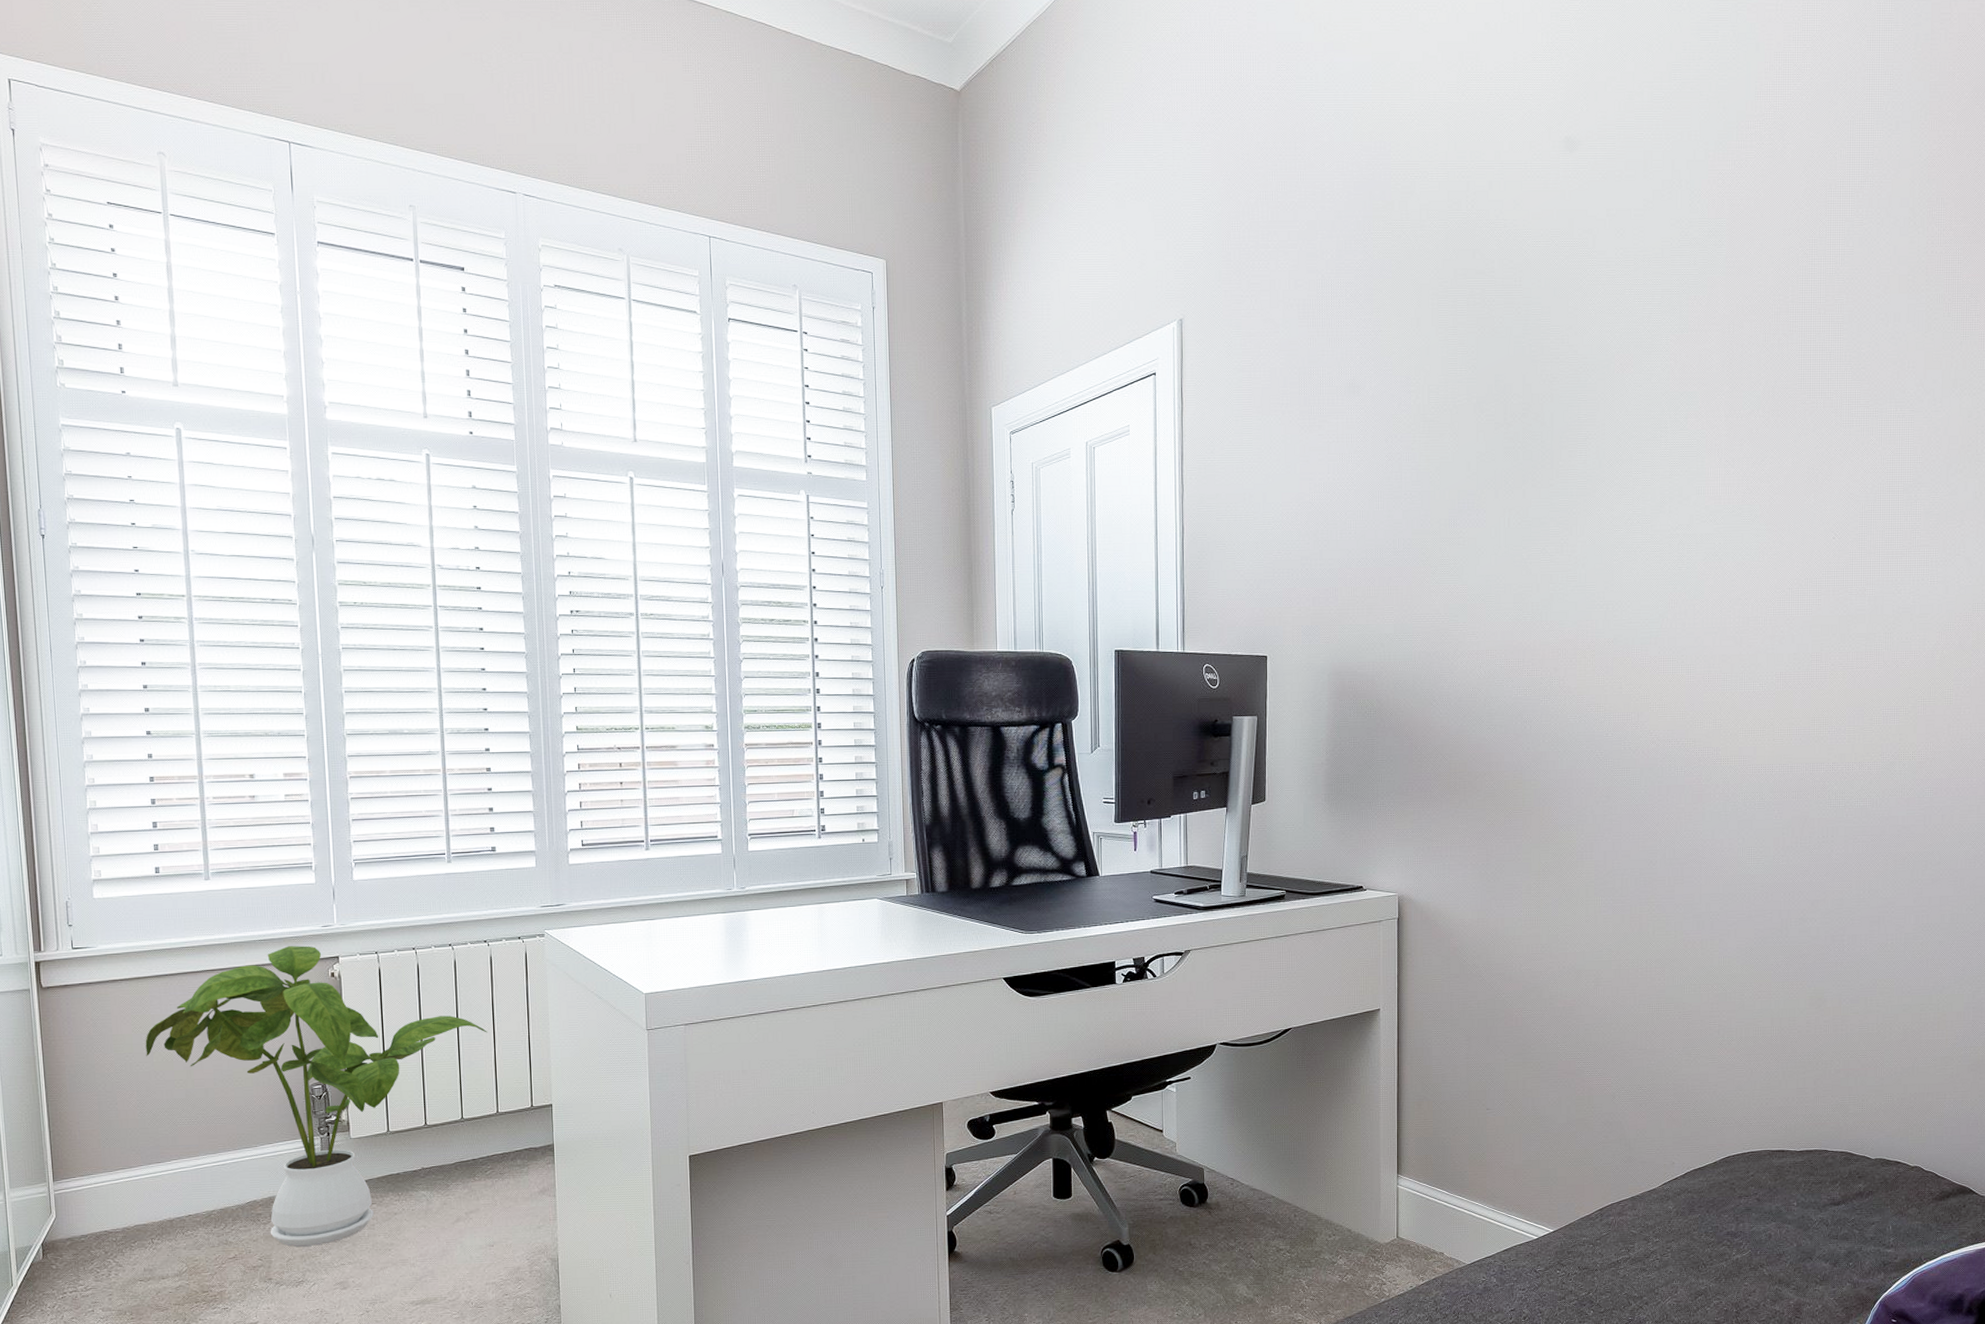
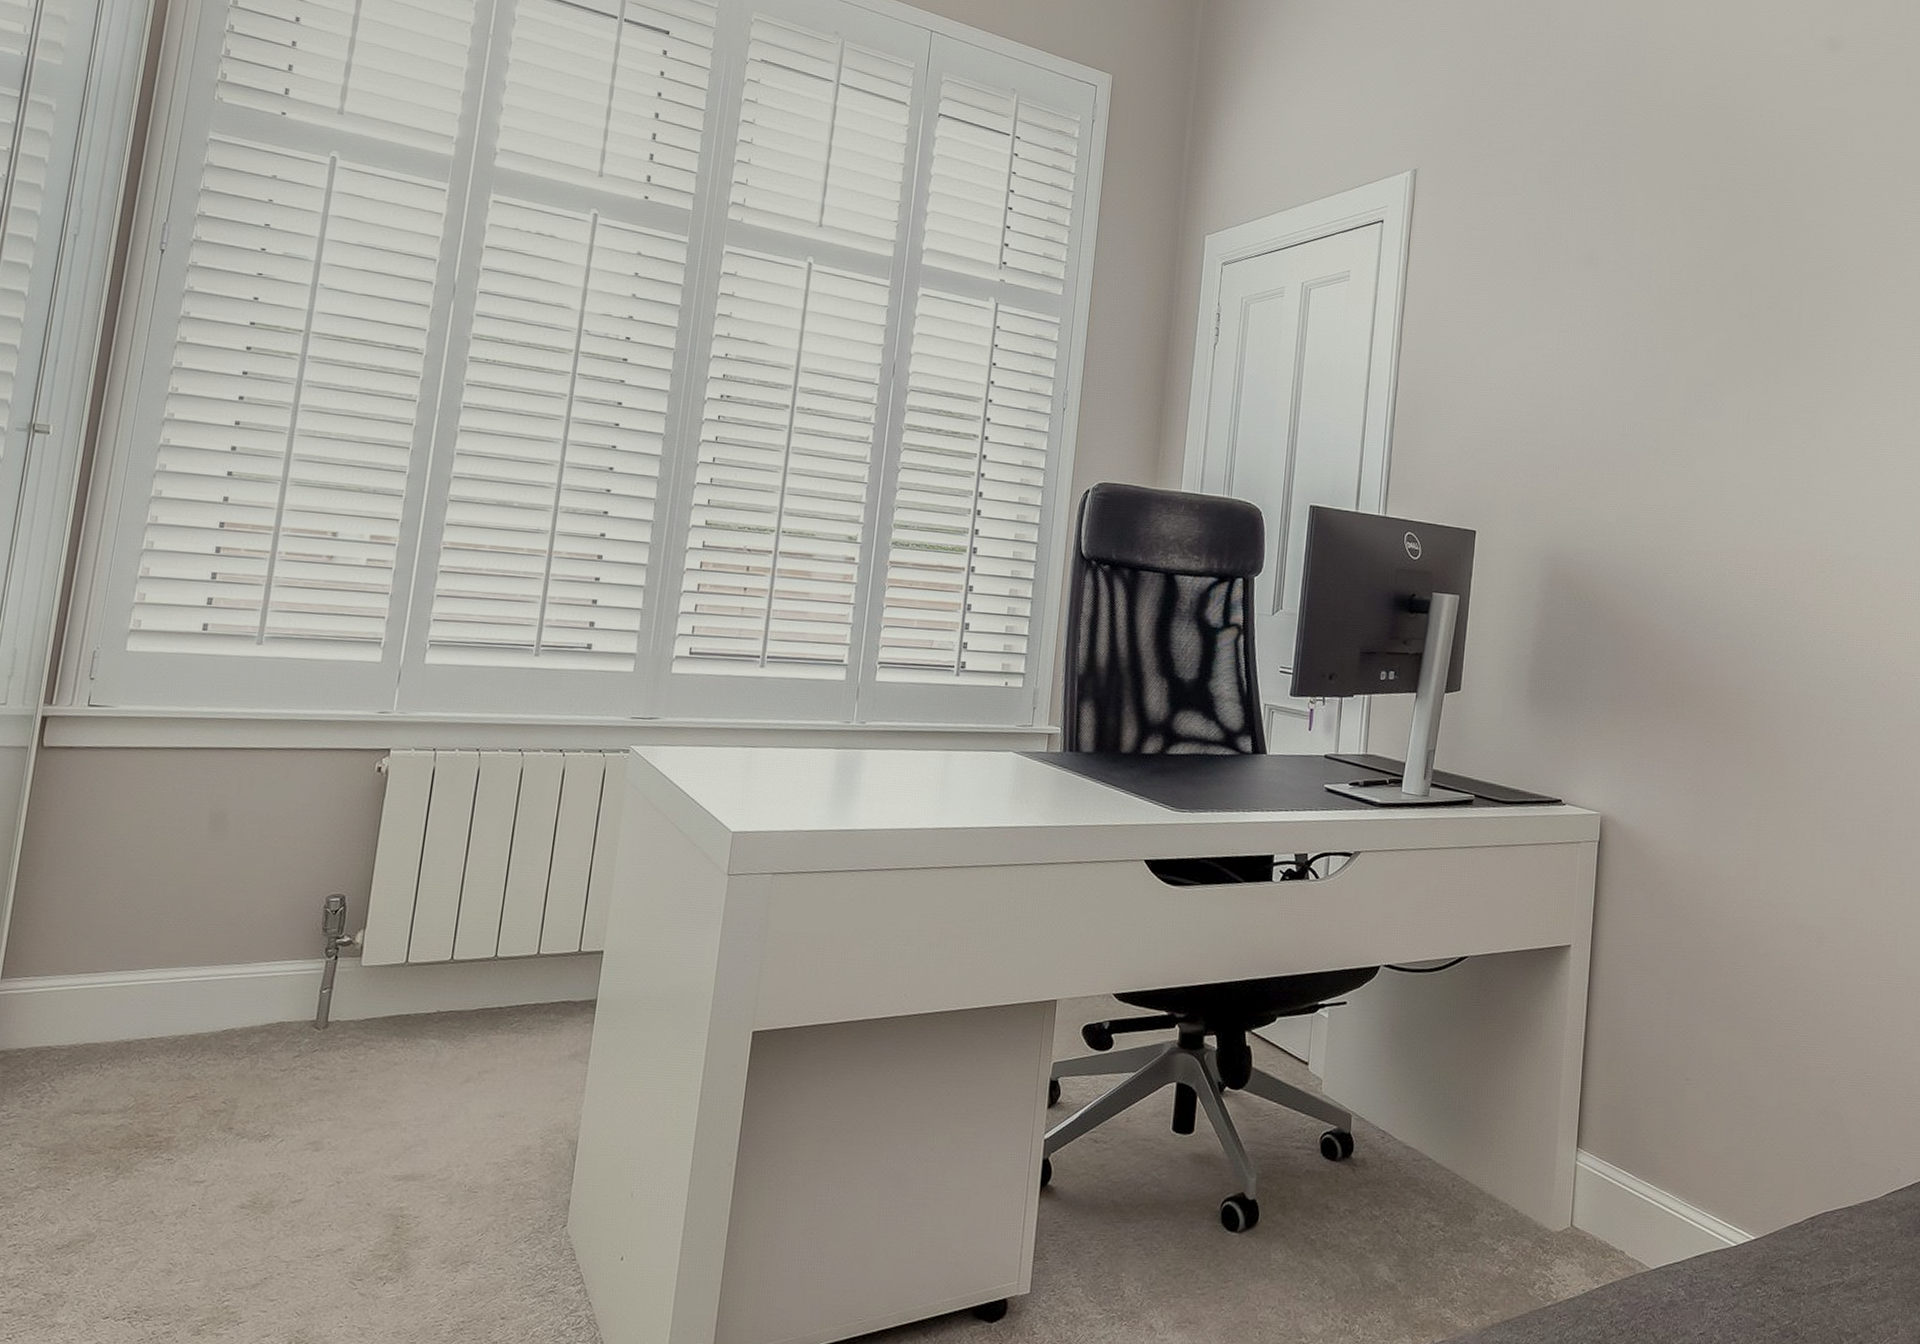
house plant: present [145,945,487,1247] -> none [144,730,544,1093]

